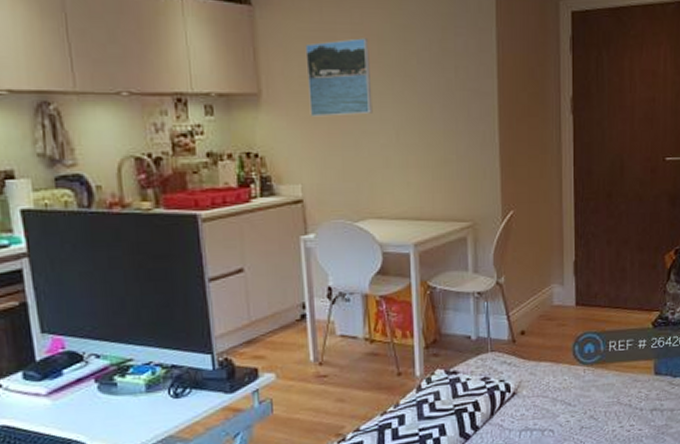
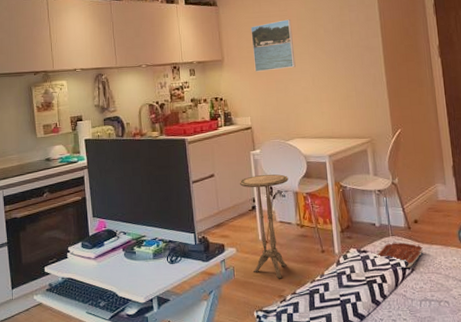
side table: none [282,269,356,413] -> present [239,174,289,279]
notebook: none [470,359,529,393] -> present [377,242,423,269]

